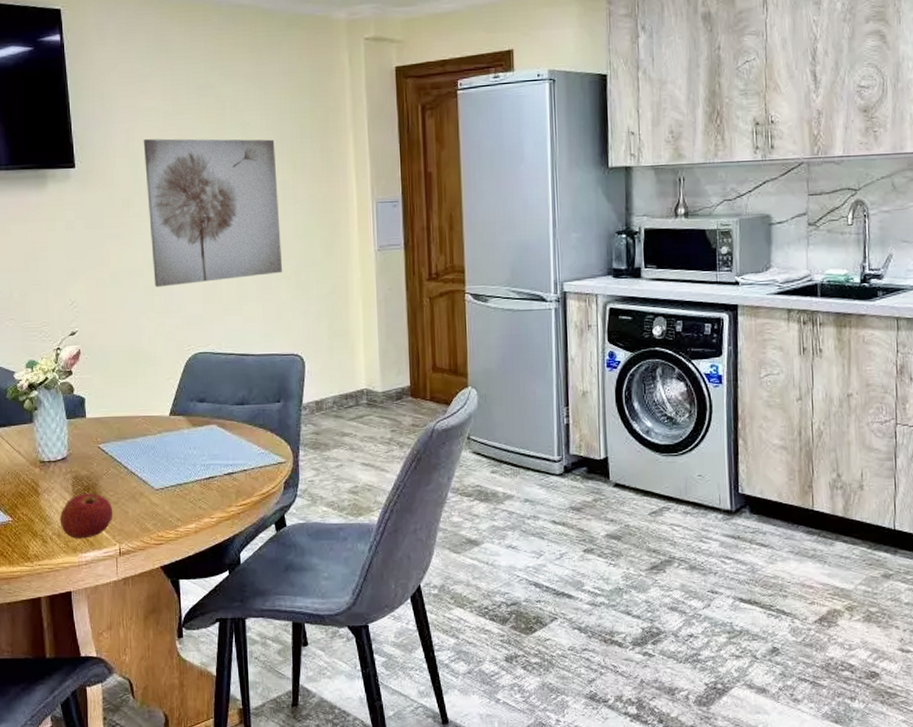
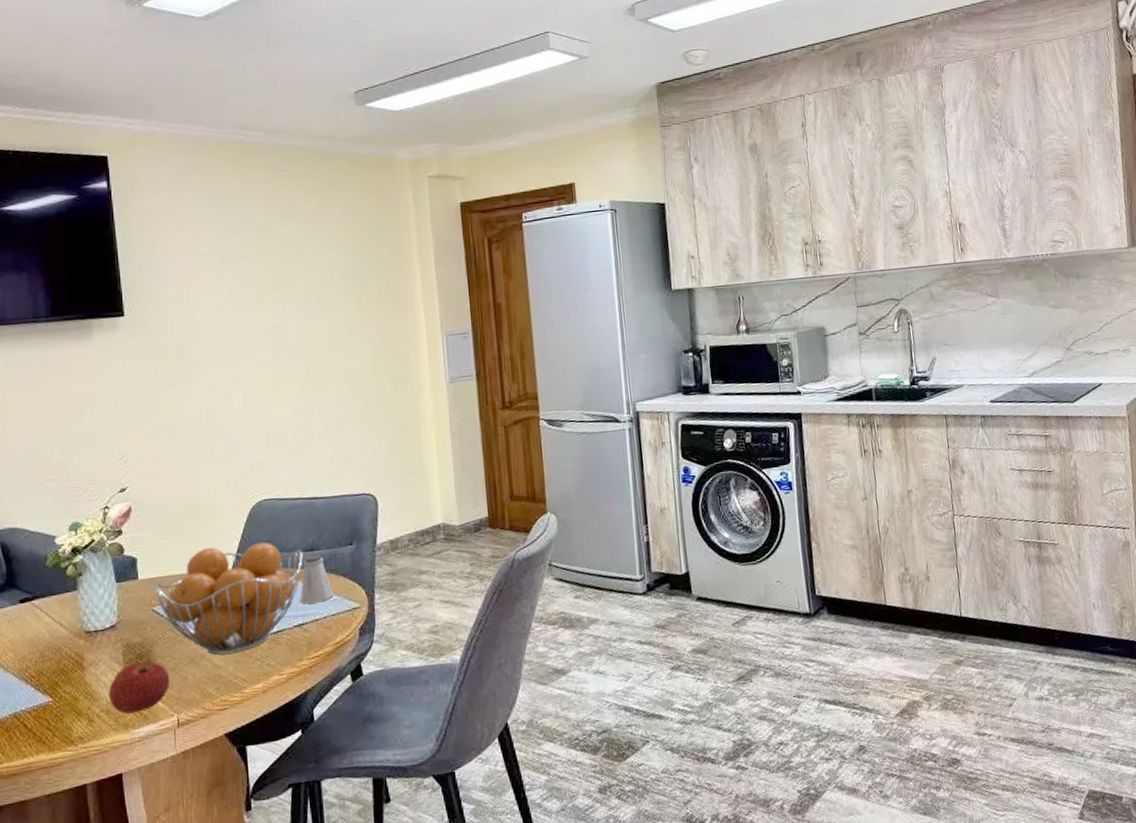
fruit basket: none [99,393,234,494] -> present [154,542,303,655]
wall art: present [143,138,283,288] -> none [199,278,352,435]
saltshaker: none [230,409,261,455] -> present [300,554,334,604]

